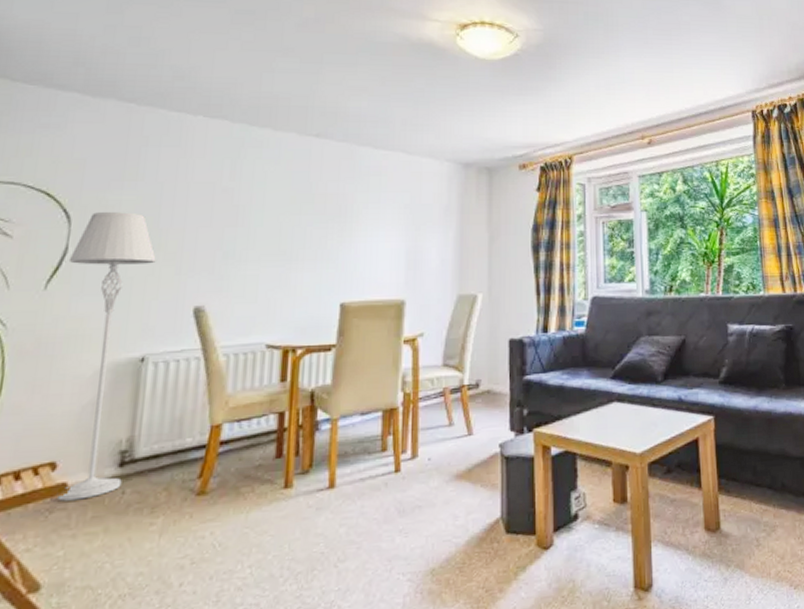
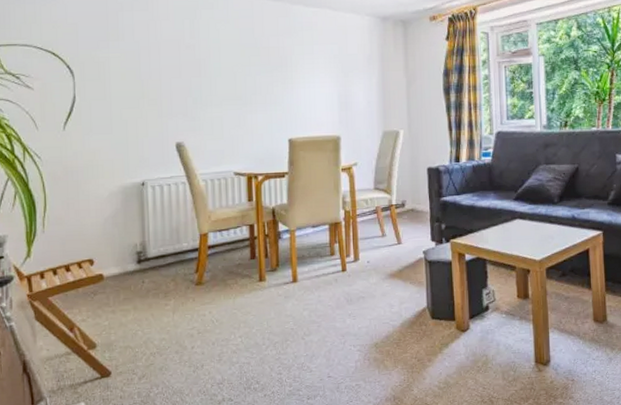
floor lamp: present [58,212,156,501] -> none [77,67,142,287]

